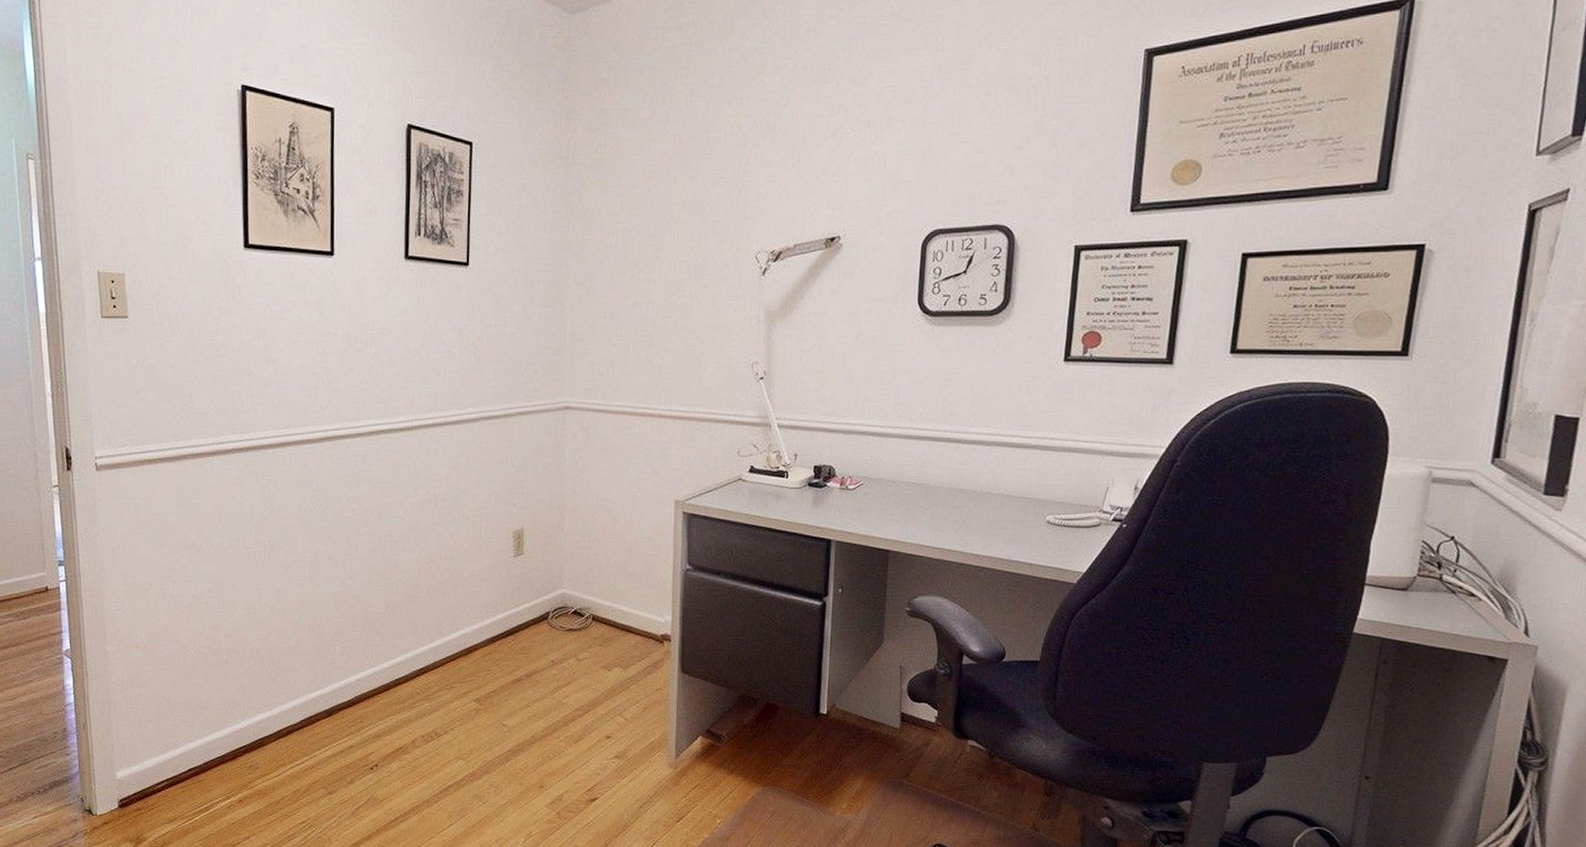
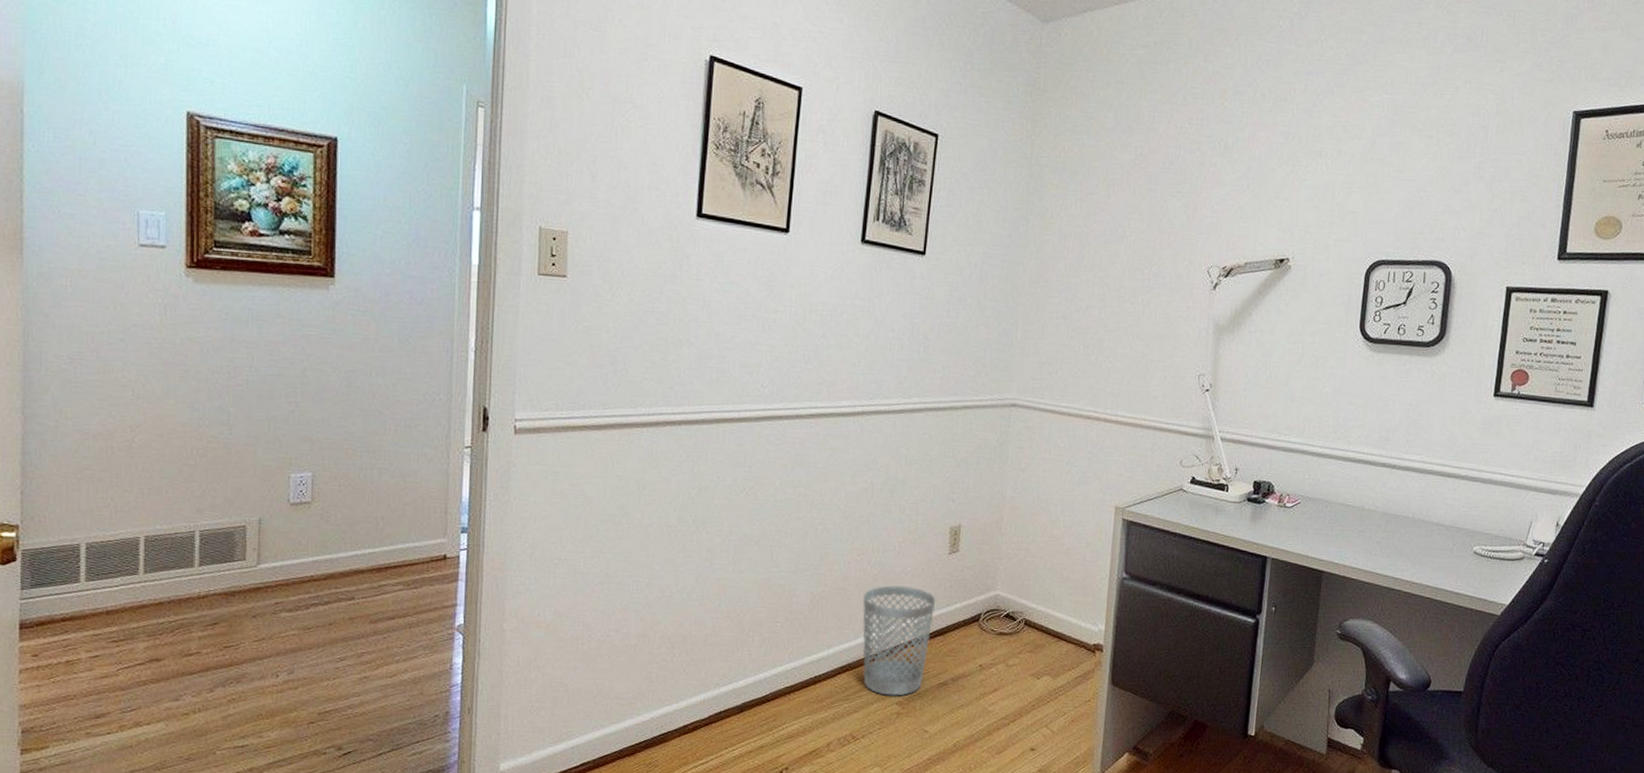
wastebasket: none [434,589,505,694] -> present [862,585,936,696]

